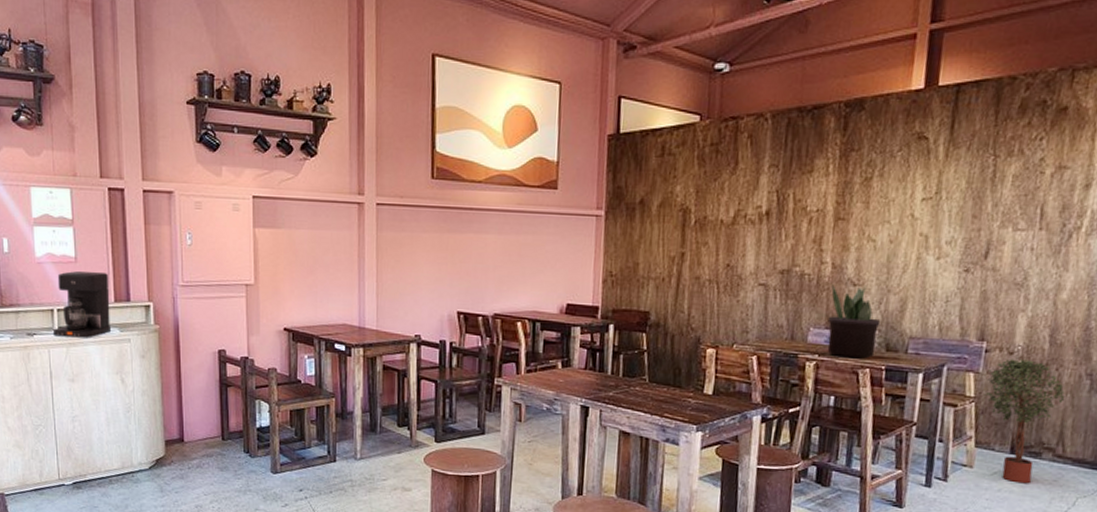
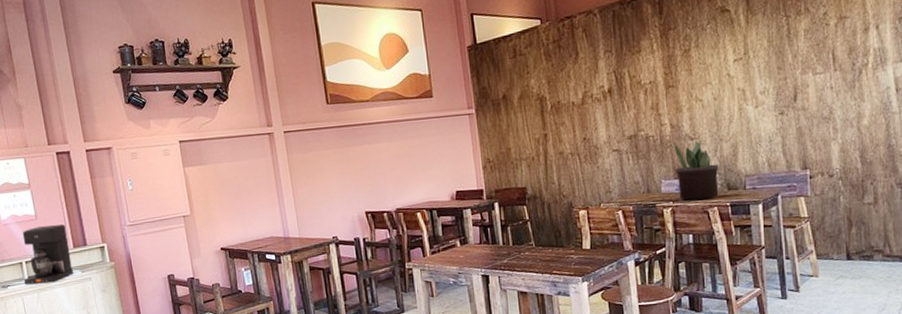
potted tree: present [984,359,1066,484] -> none [815,179,883,284]

